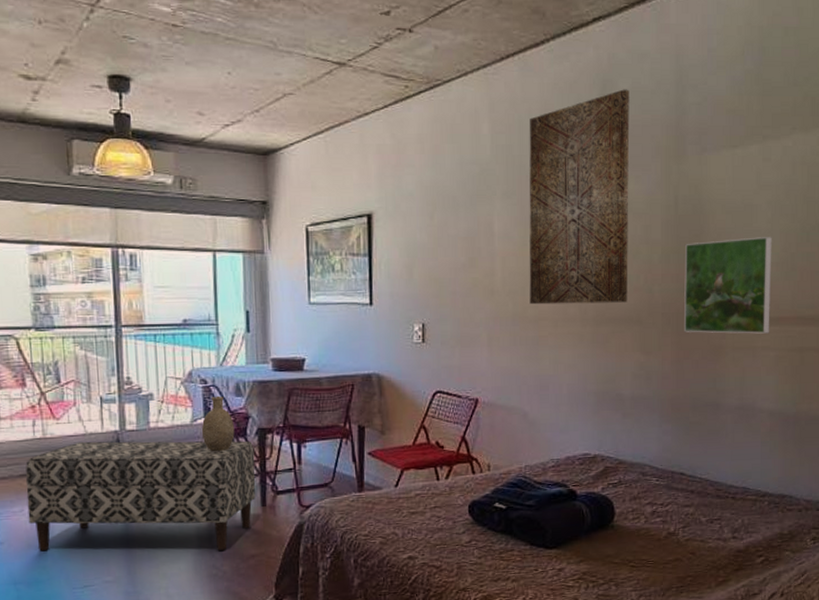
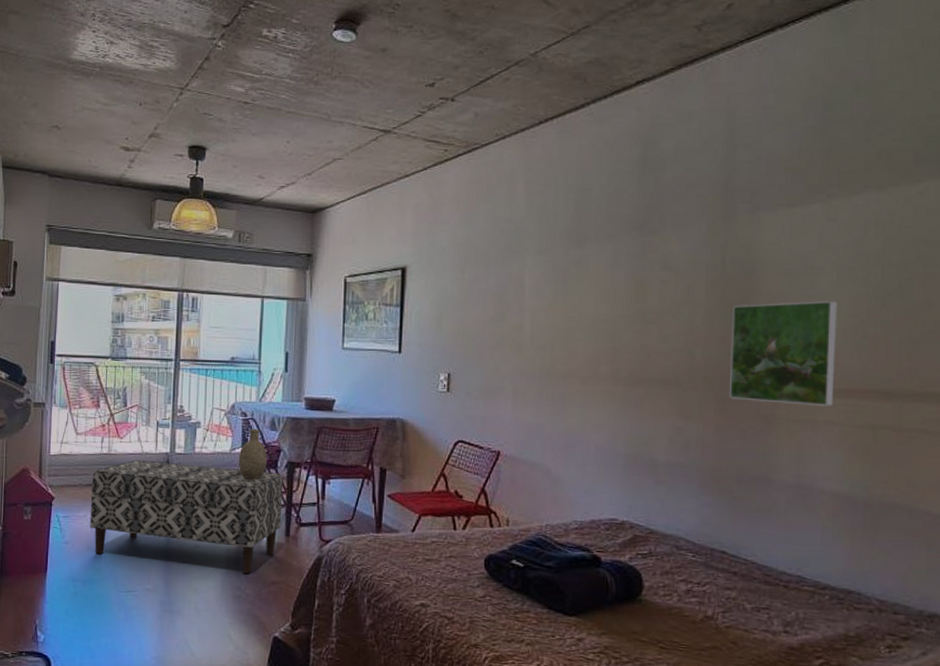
wall art: present [529,89,630,305] -> none [558,149,673,364]

